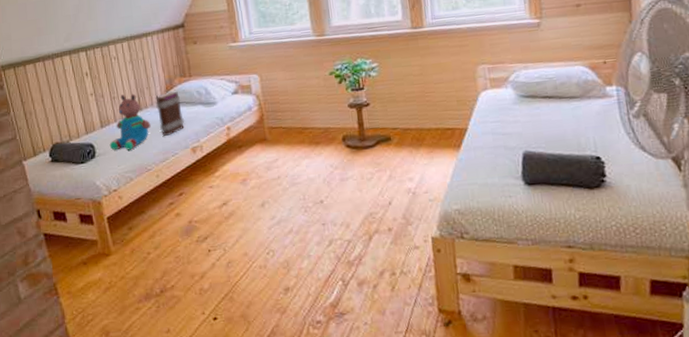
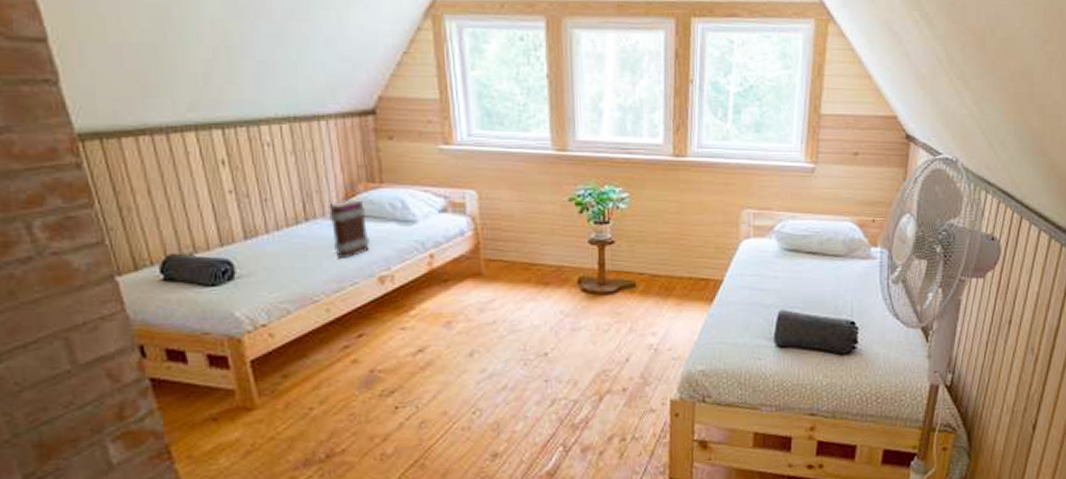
teddy bear: present [109,93,151,151] -> none [256,197,321,273]

